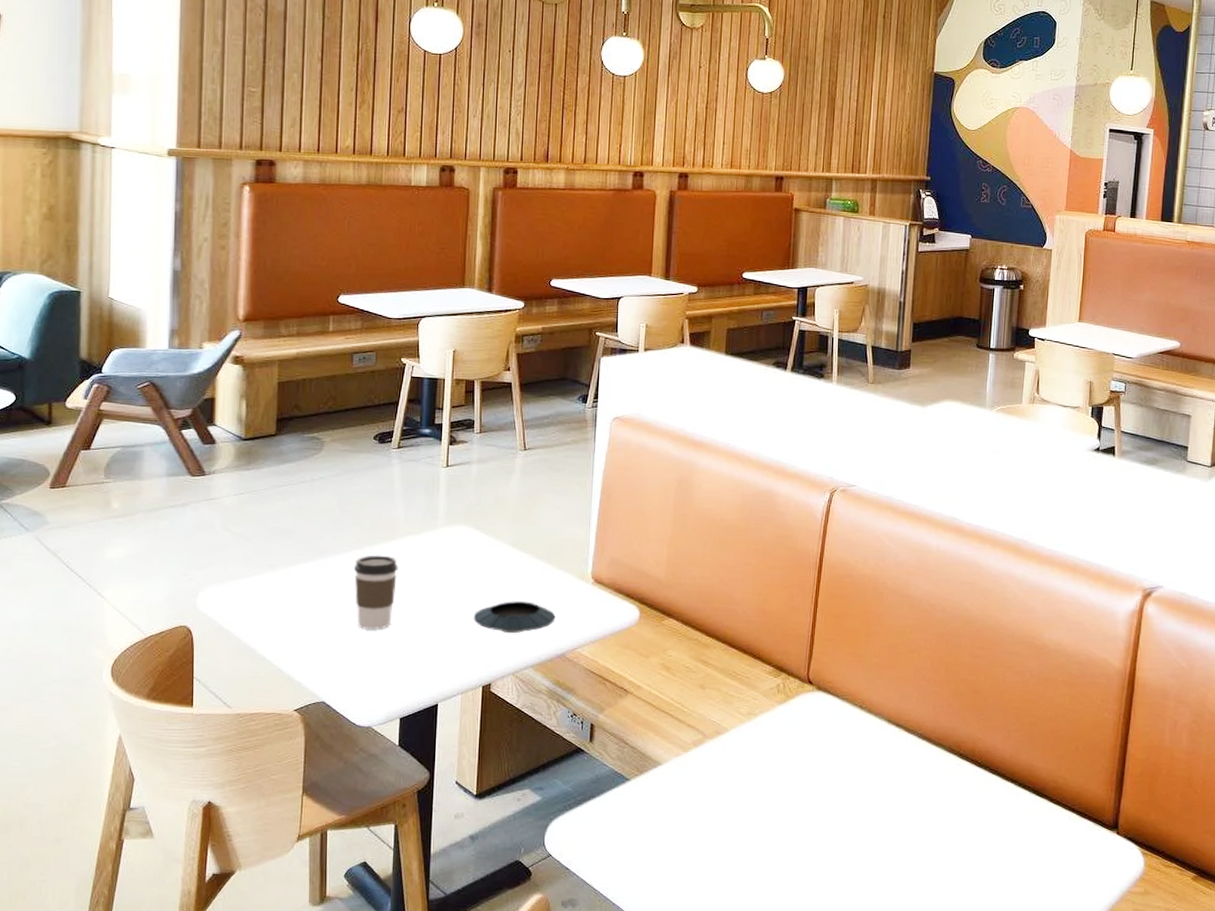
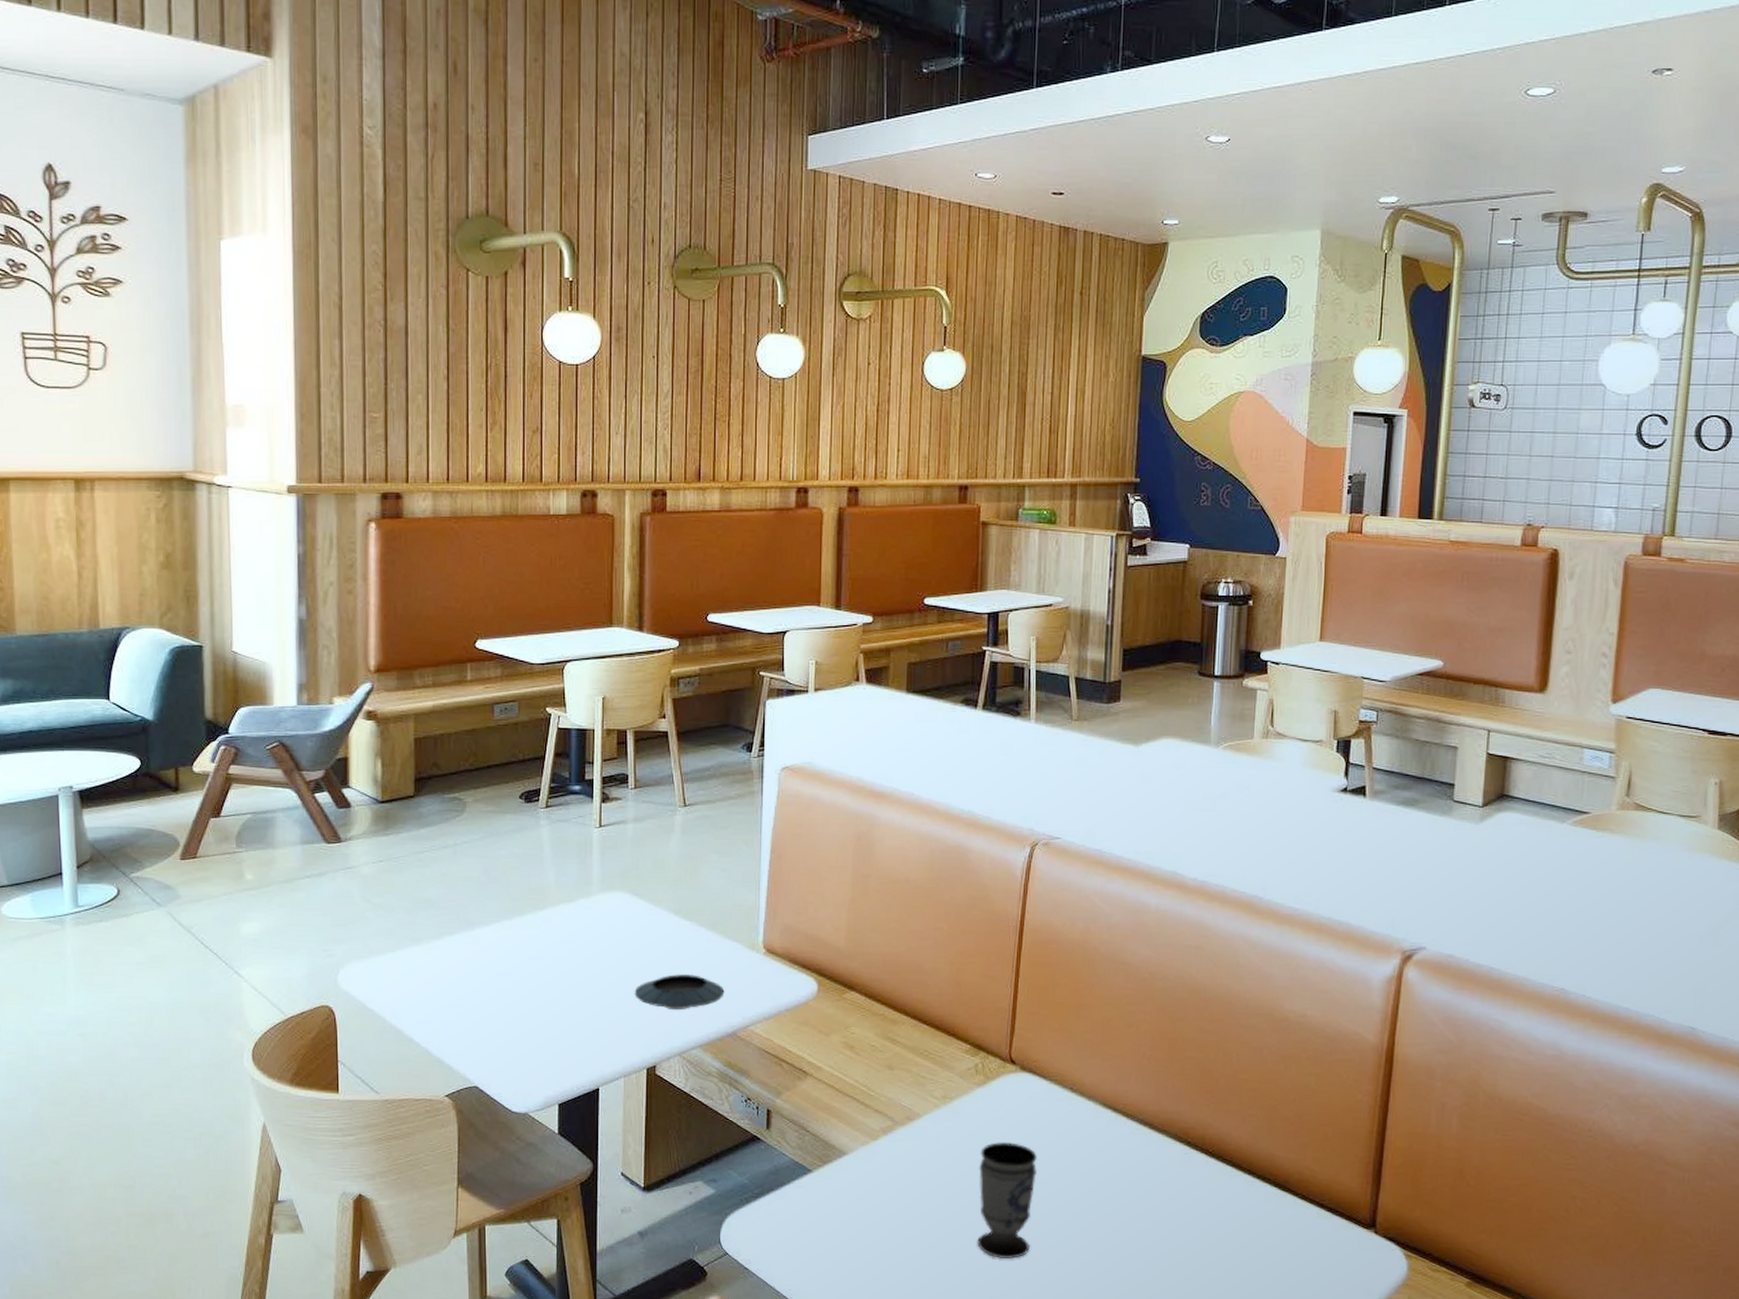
coffee cup: present [354,555,398,629] -> none [504,925,551,1007]
cup: none [774,754,829,858] -> present [976,1142,1037,1259]

